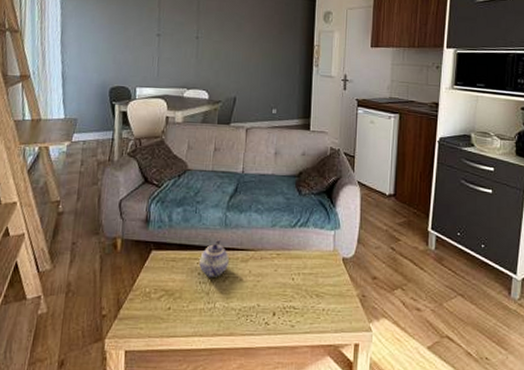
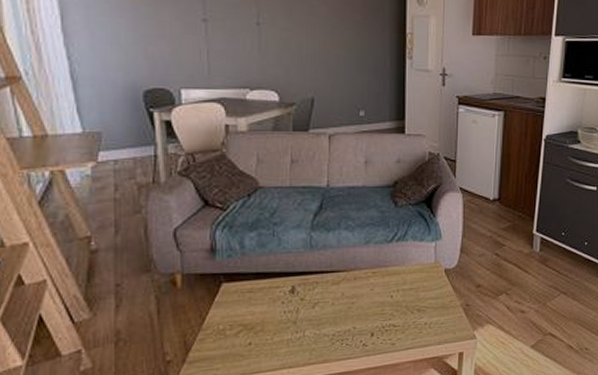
teapot: present [199,239,229,278] -> none [283,263,317,306]

